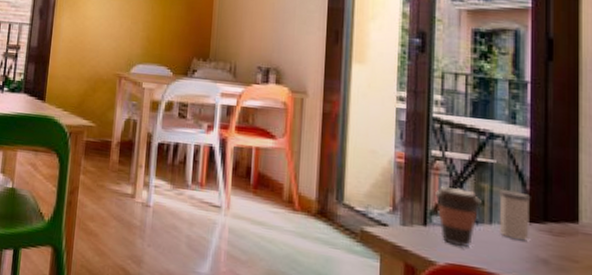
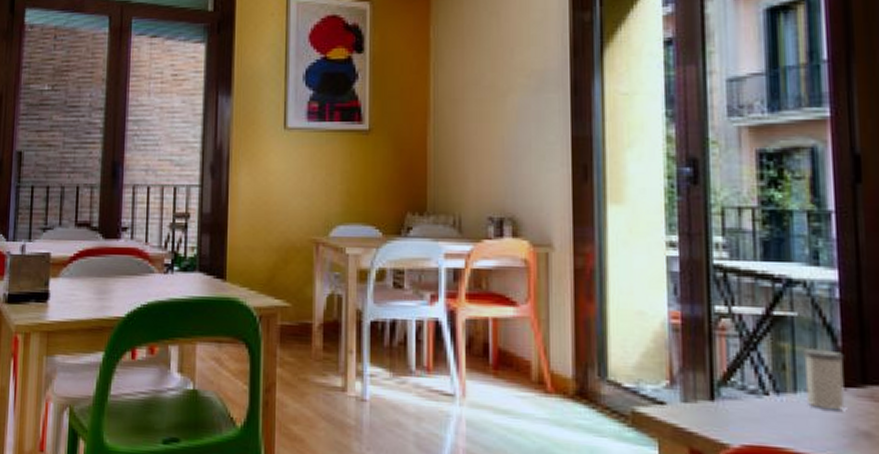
coffee cup: present [434,185,482,248] -> none [721,349,782,424]

